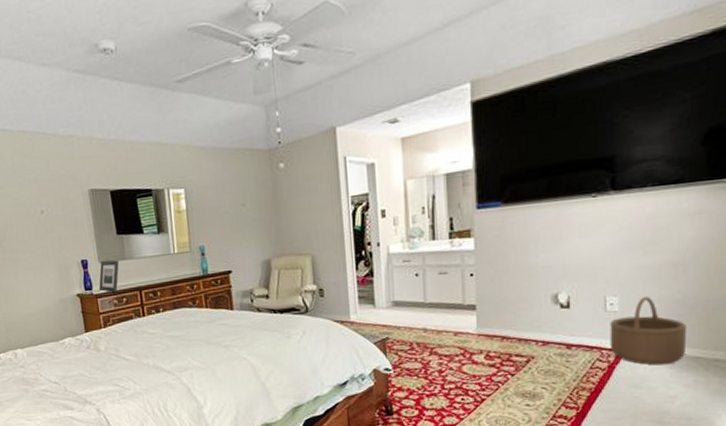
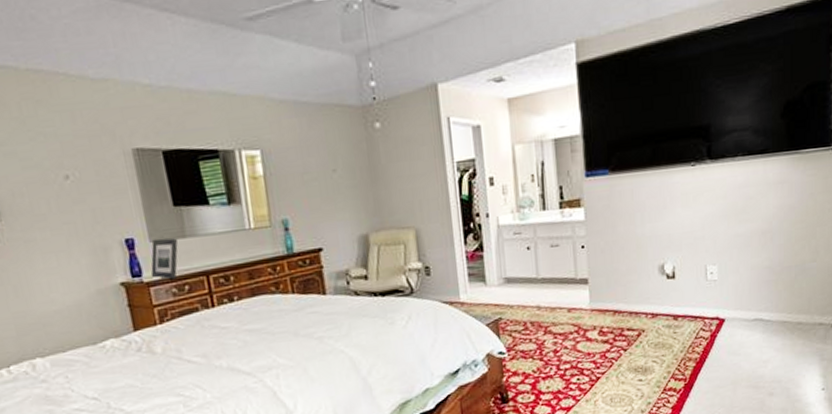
basket: present [610,296,686,365] -> none [711,264,774,332]

